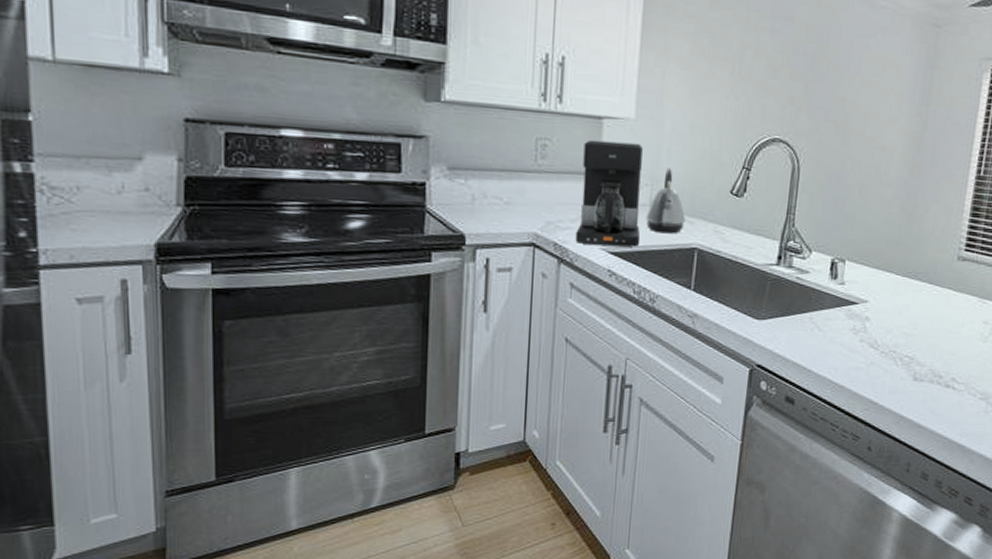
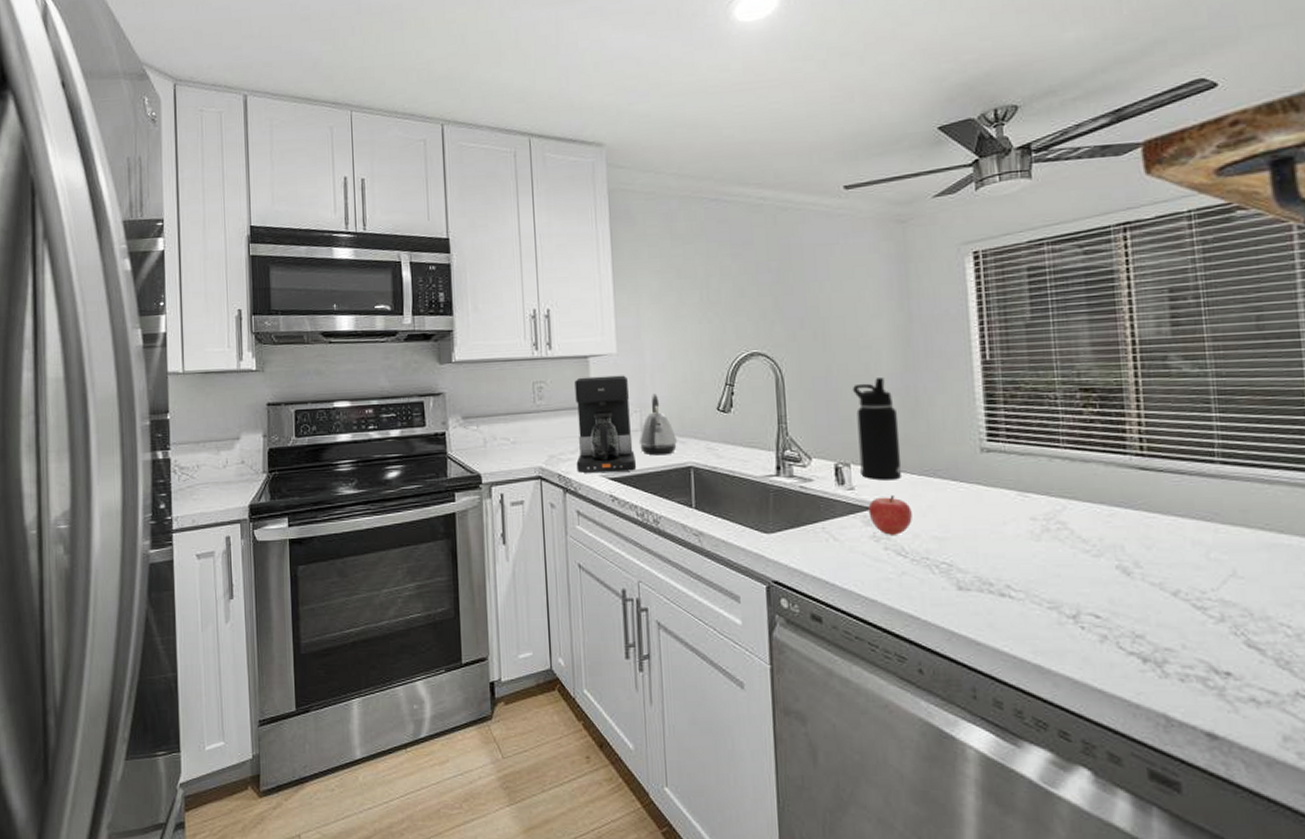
fruit: none [852,293,890,329] -> present [868,495,912,535]
water bottle: none [853,180,896,279] -> present [852,378,902,481]

